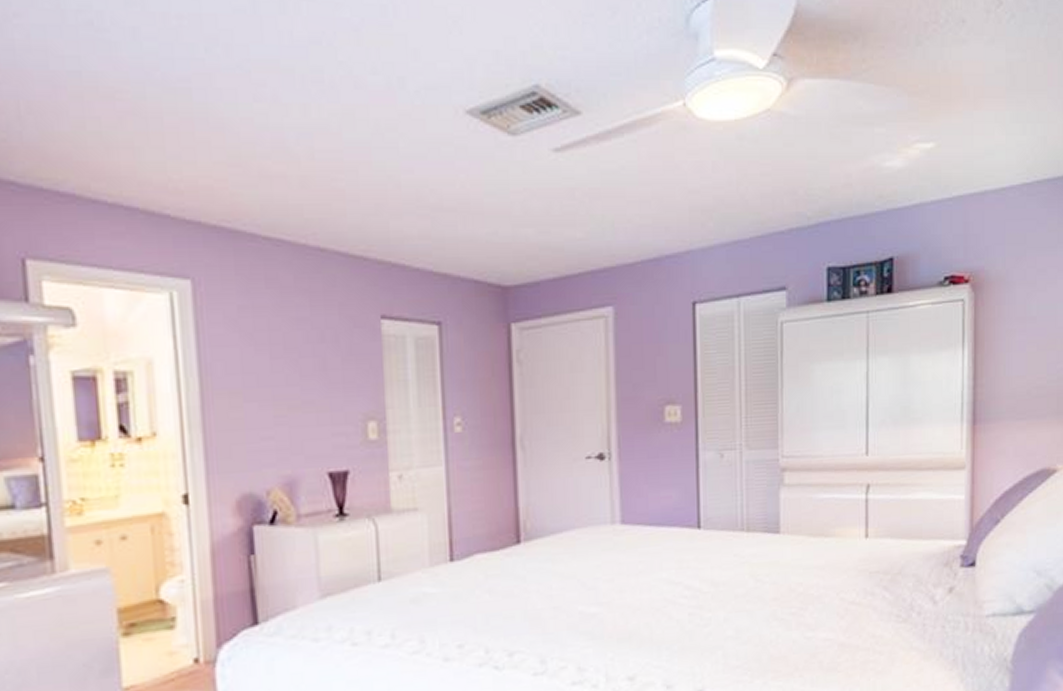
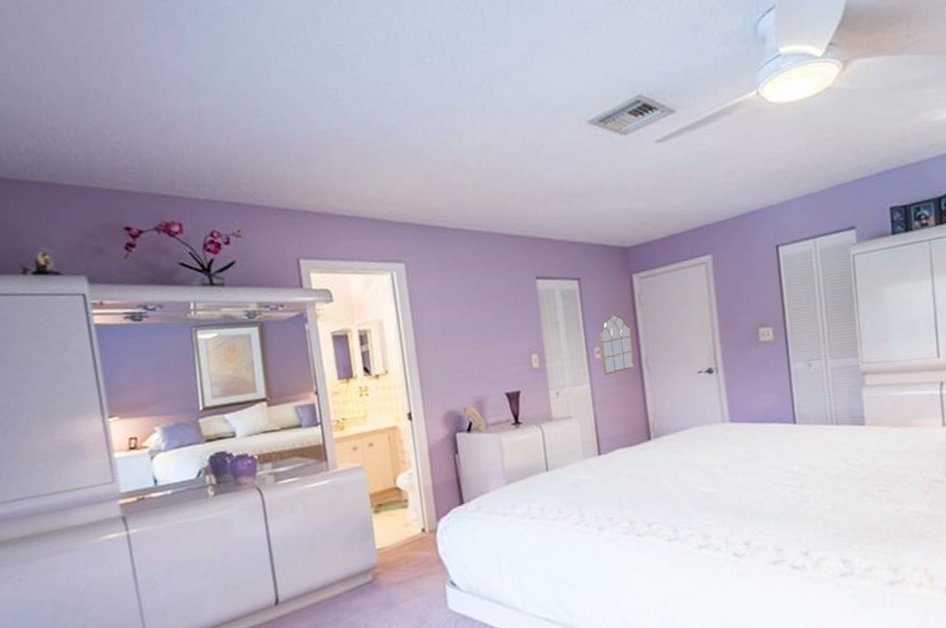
mirror: none [463,373,506,455] -> present [600,313,635,375]

